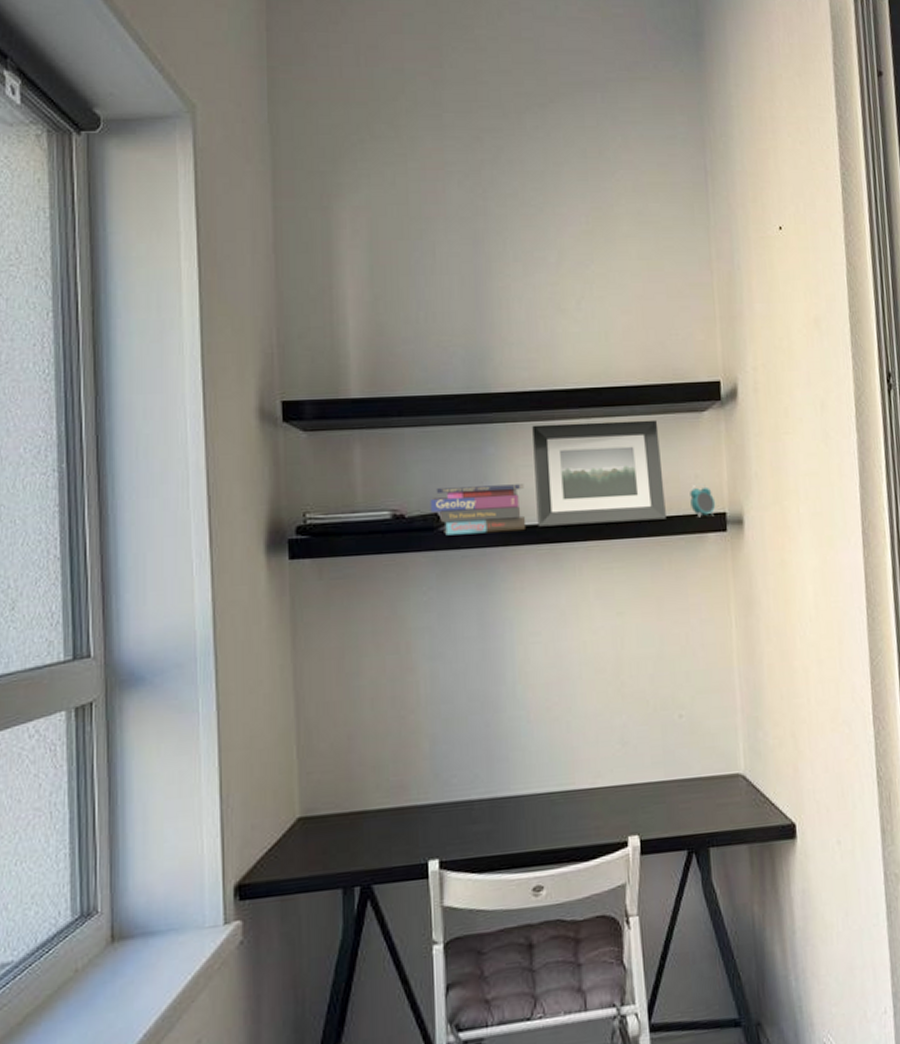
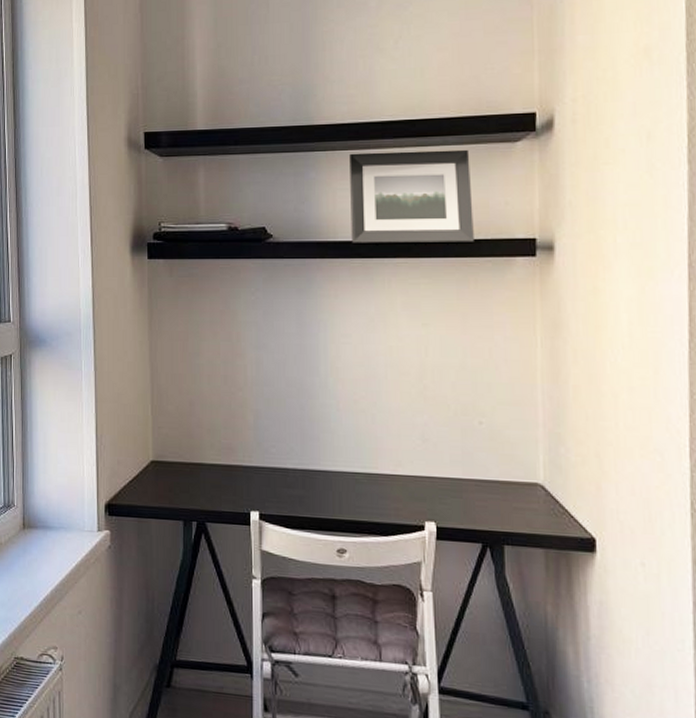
books: present [430,484,525,536] -> none [259,205,341,247]
alarm clock: present [690,483,716,519] -> none [499,210,526,243]

